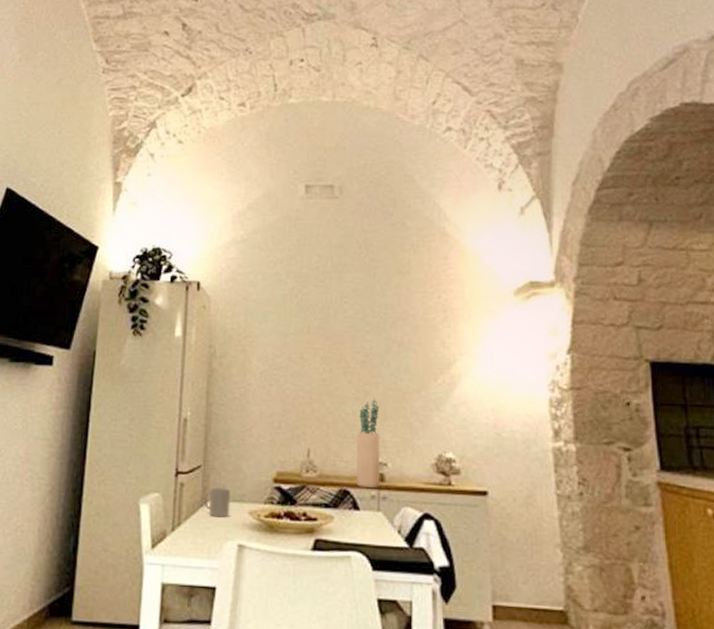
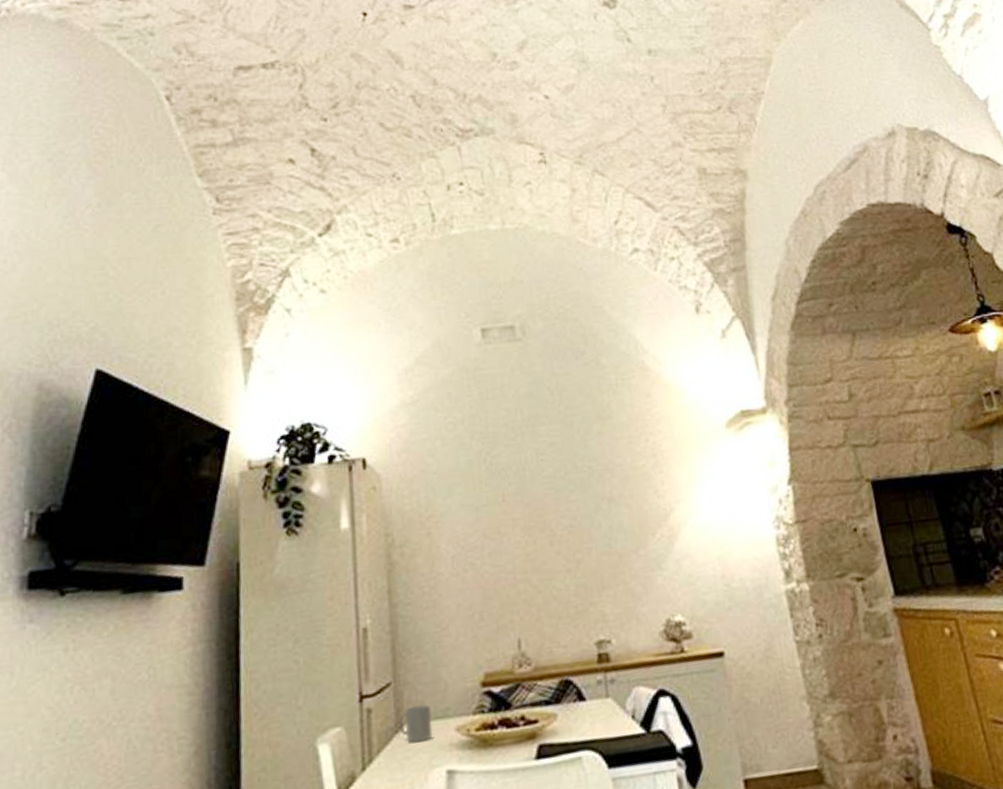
vase: present [356,398,381,489] -> none [572,566,606,674]

